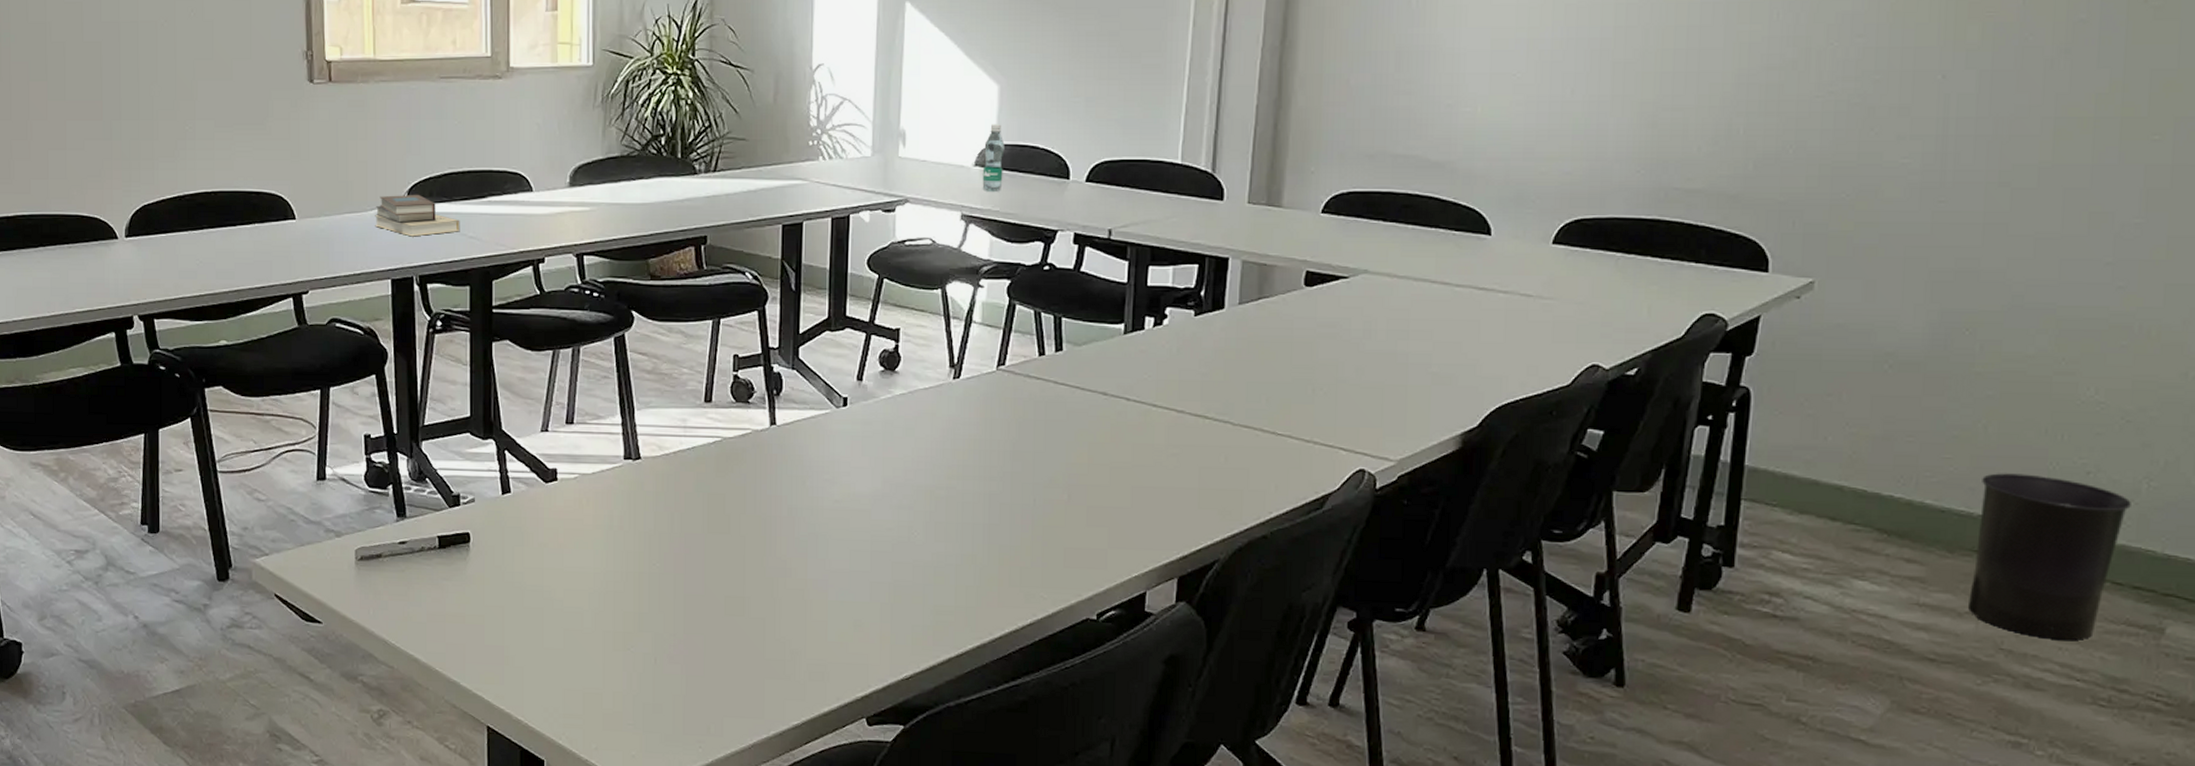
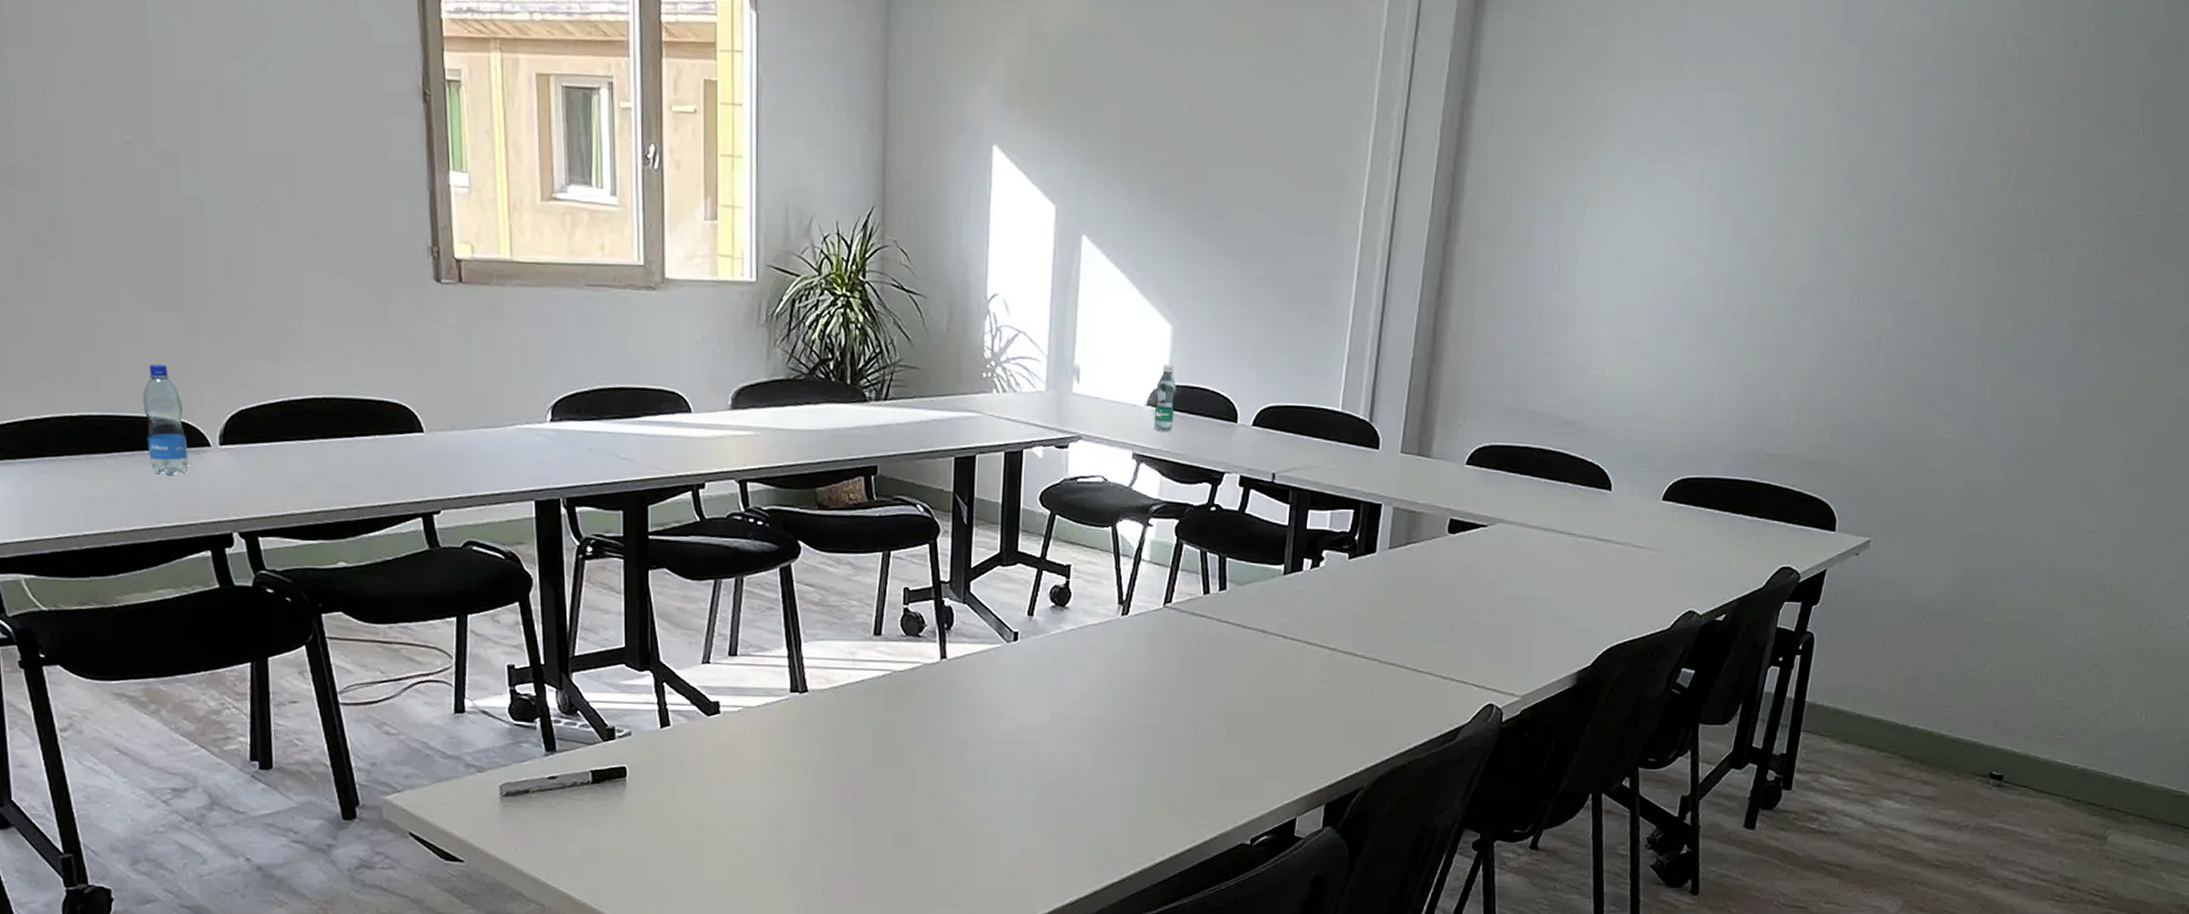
bottle: none [65,167,100,266] -> present [143,364,189,475]
books: present [375,194,460,237] -> none [515,410,612,456]
waste bin: present [1968,473,2131,640] -> none [1967,708,2092,847]

